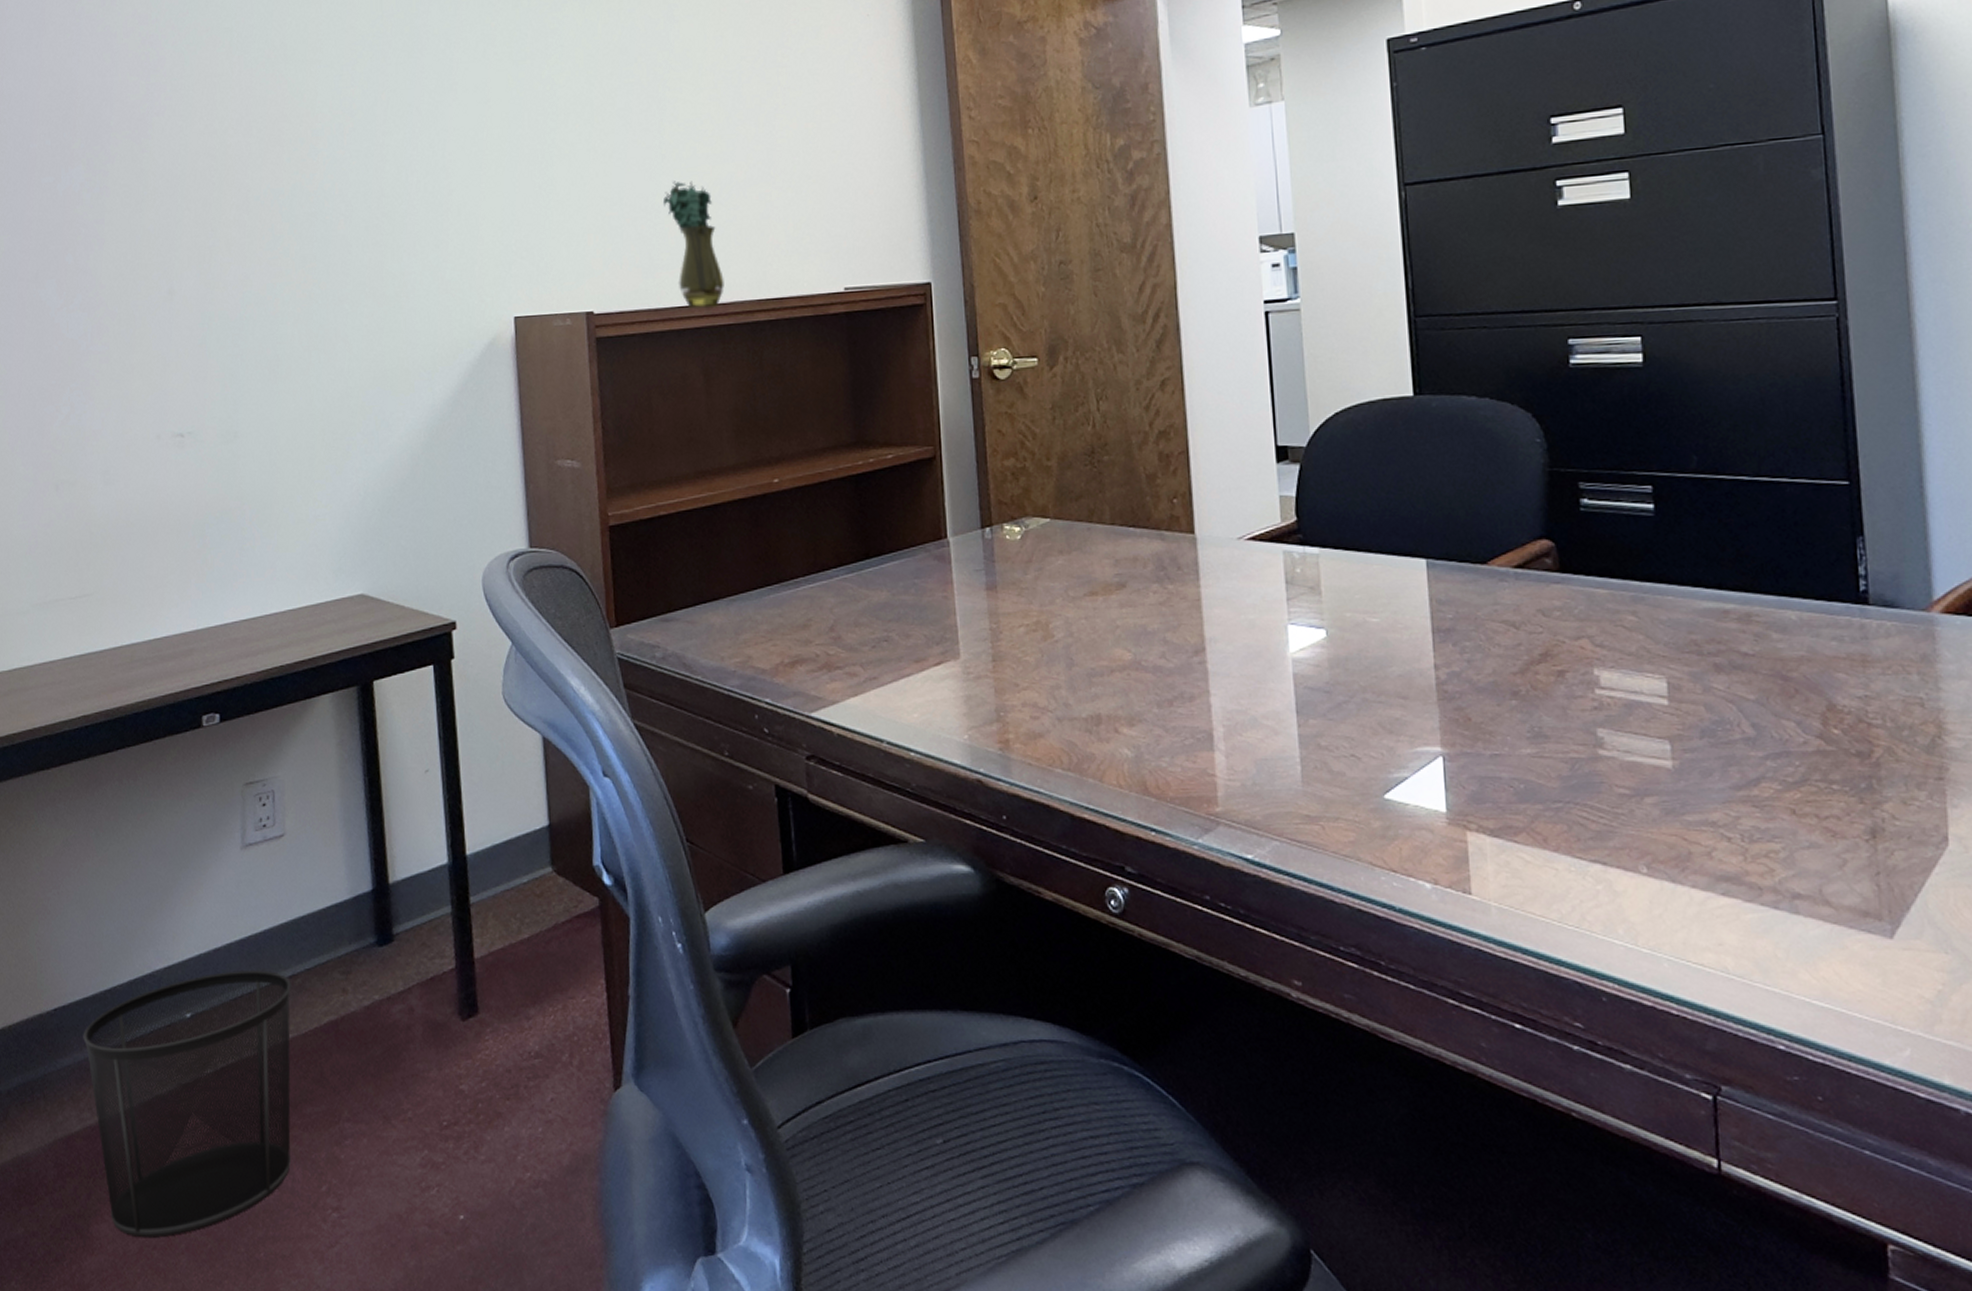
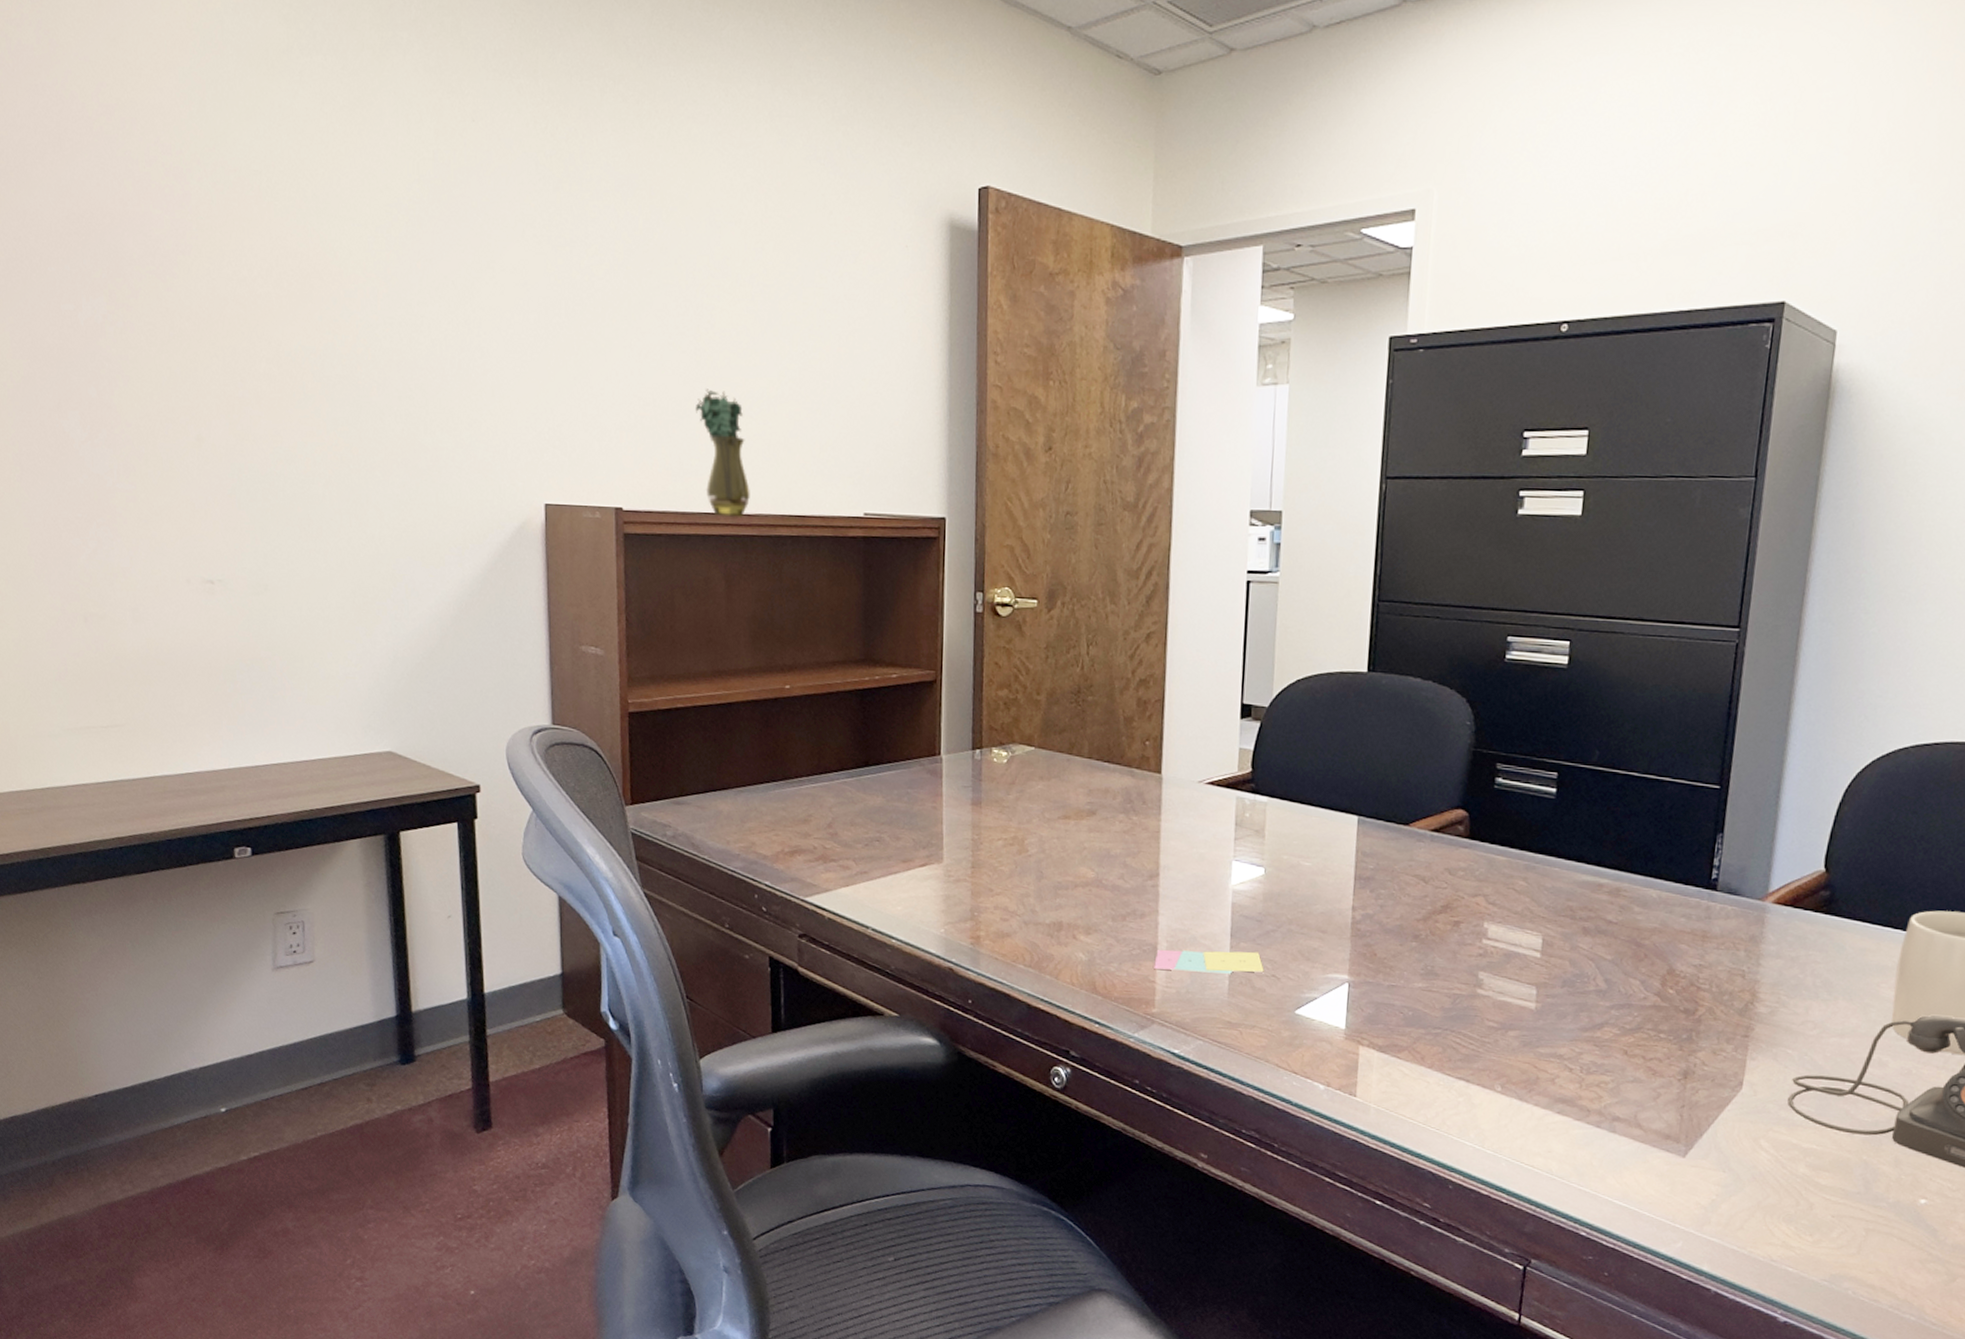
waste bin: present [83,969,291,1238] -> none [123,1075,320,1292]
sticky notes: none [1211,729,1341,759] -> present [1154,949,1264,974]

